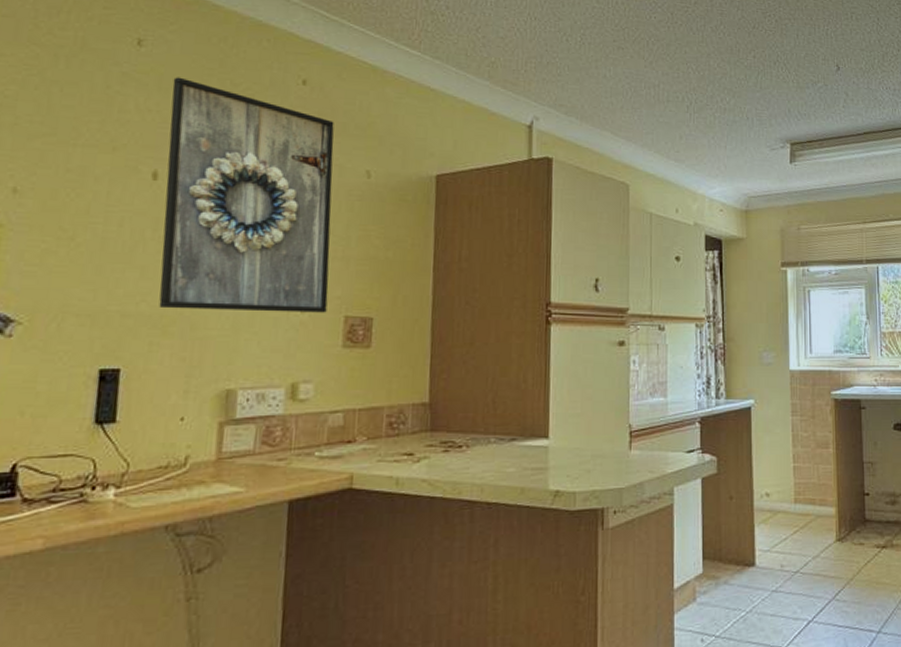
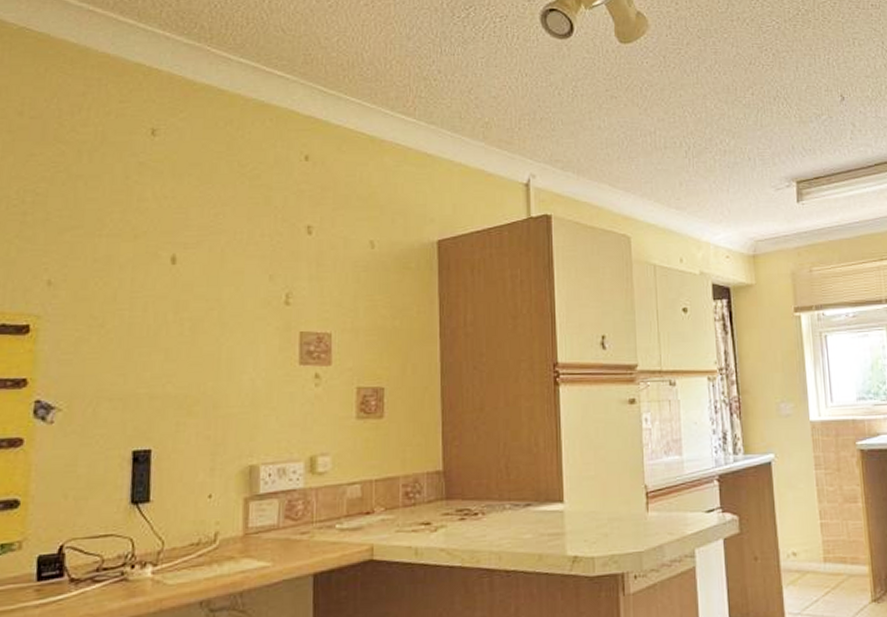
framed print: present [159,77,334,313] -> none [183,162,340,389]

